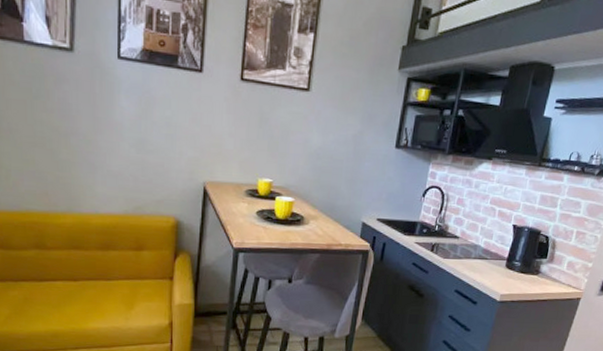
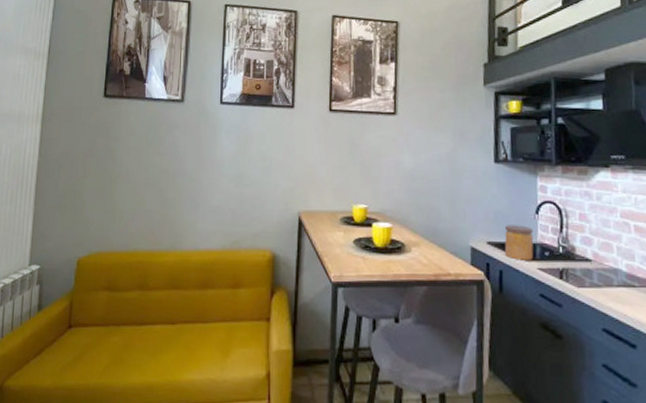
jar: none [390,205,418,236] -> present [504,225,534,260]

